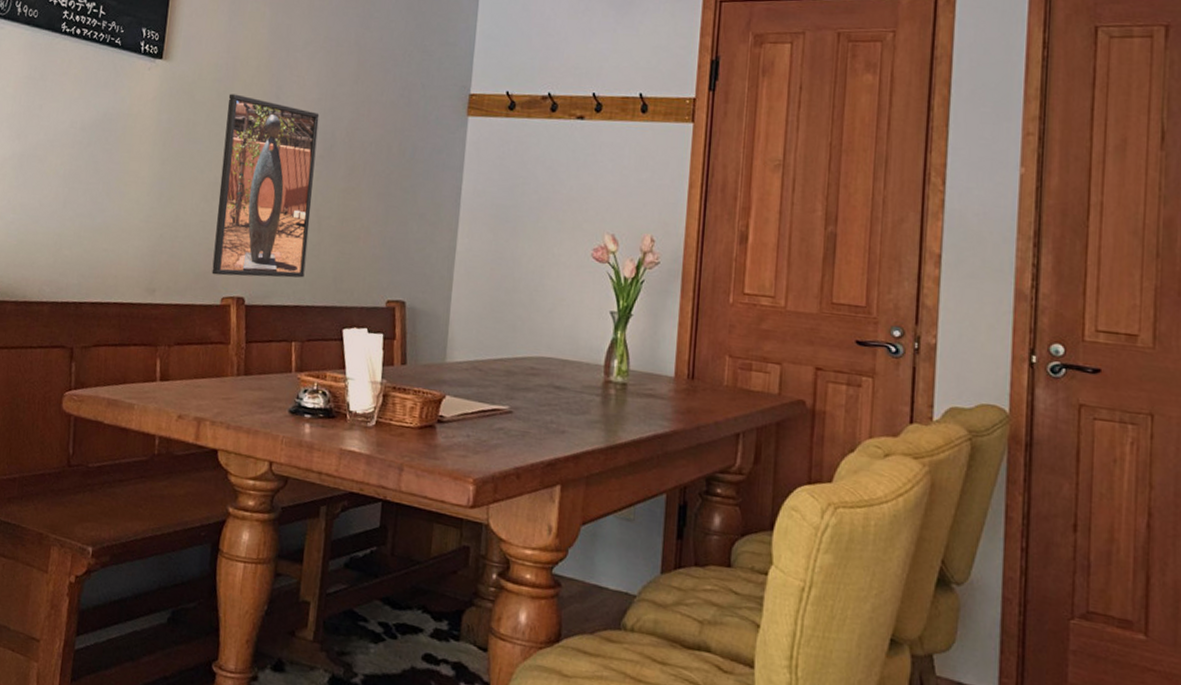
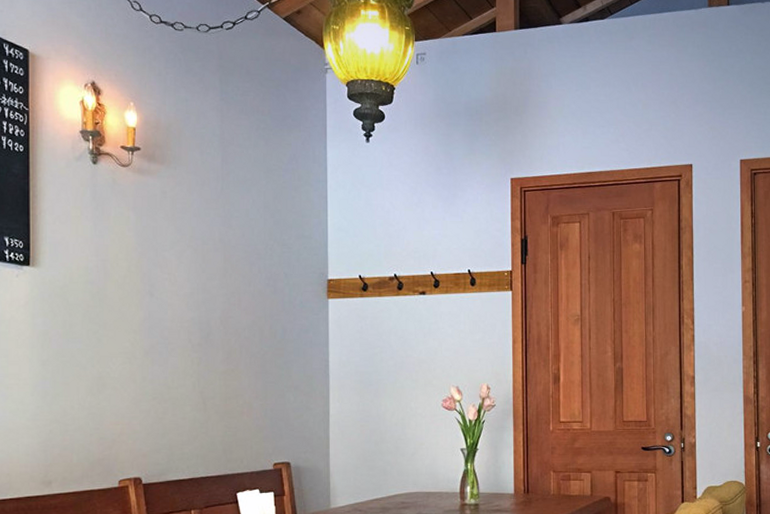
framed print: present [212,93,320,278] -> none [102,294,196,461]

